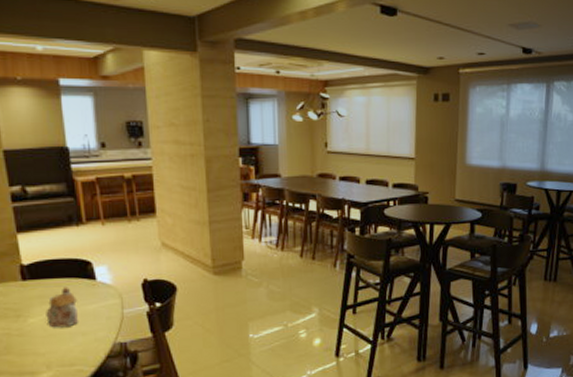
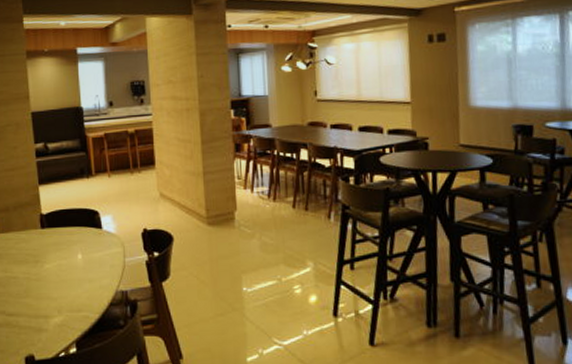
teapot: present [46,287,79,328] -> none [59,235,87,274]

